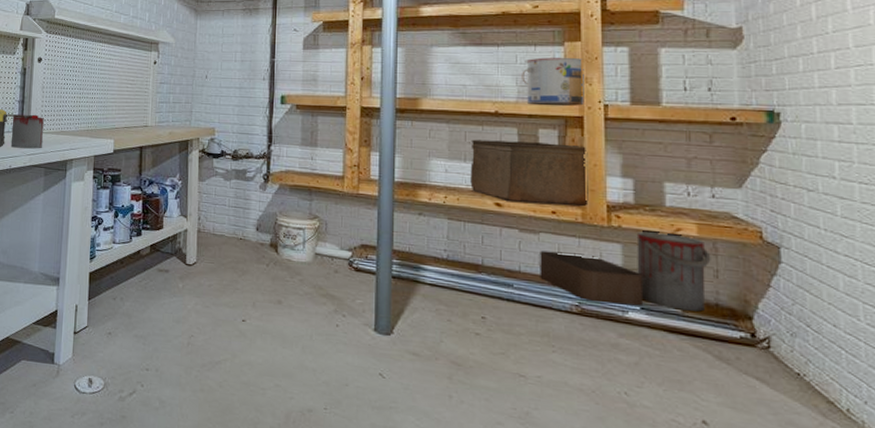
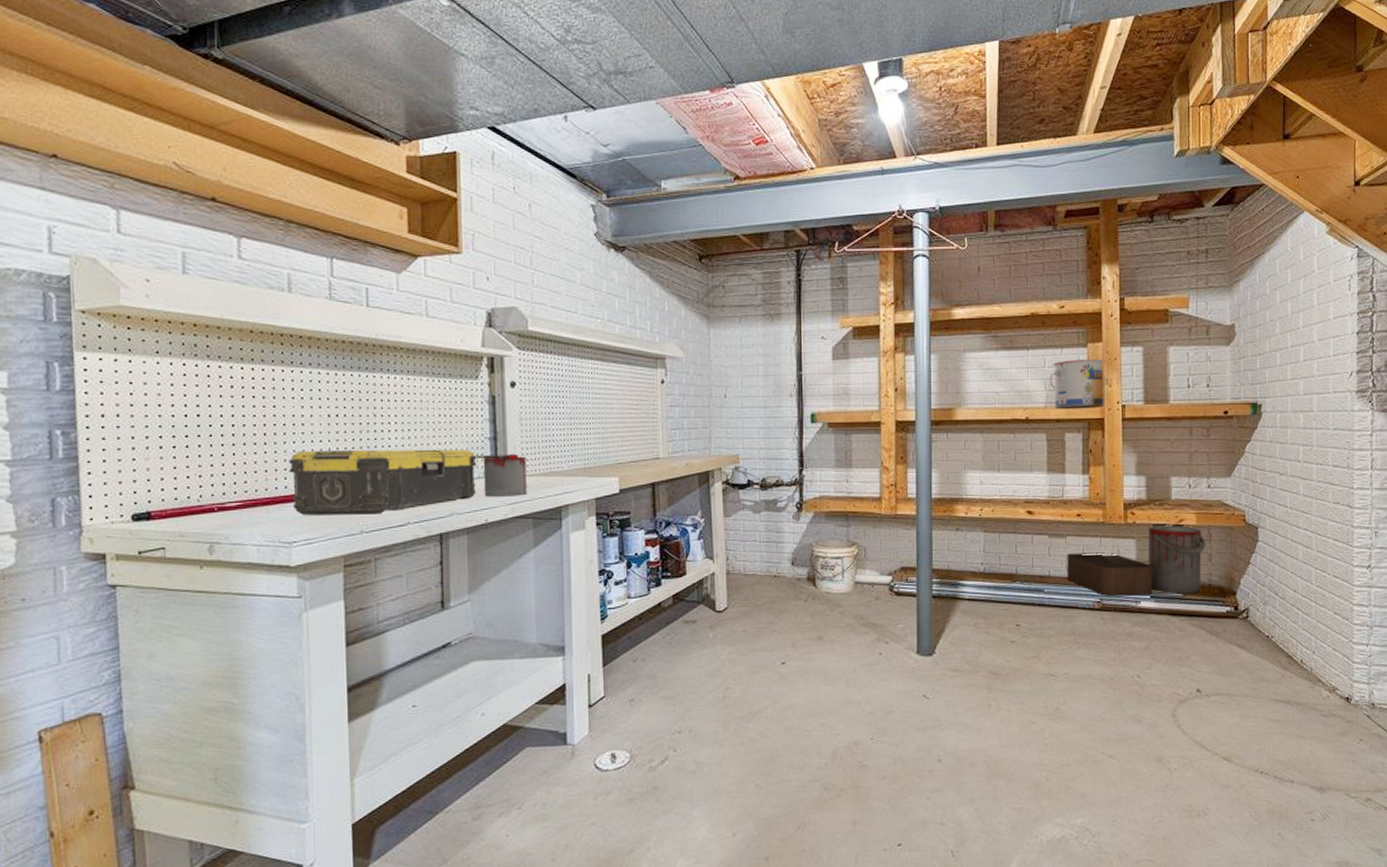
storage bin: present [470,139,589,207] -> none [1004,447,1108,509]

